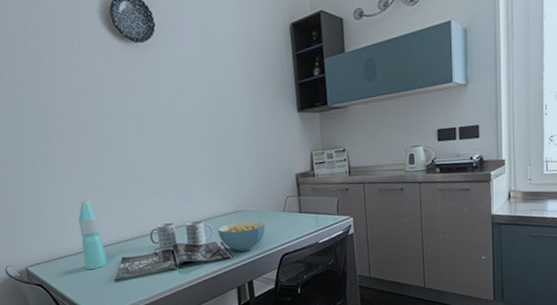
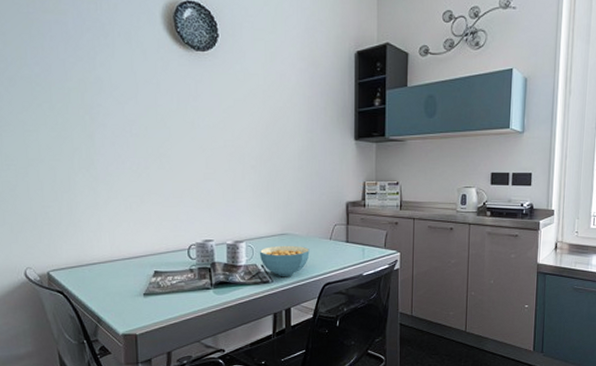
water bottle: present [78,200,108,270] -> none [112,207,139,280]

